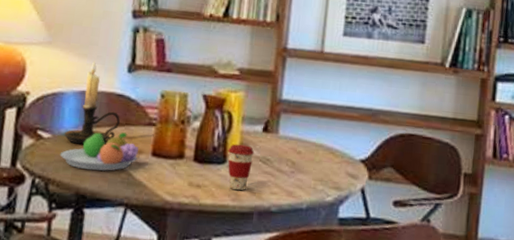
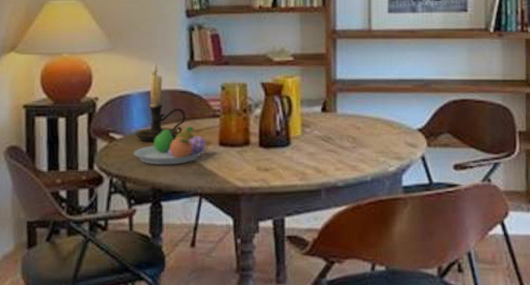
coffee cup: present [227,144,255,191] -> none [290,126,316,170]

